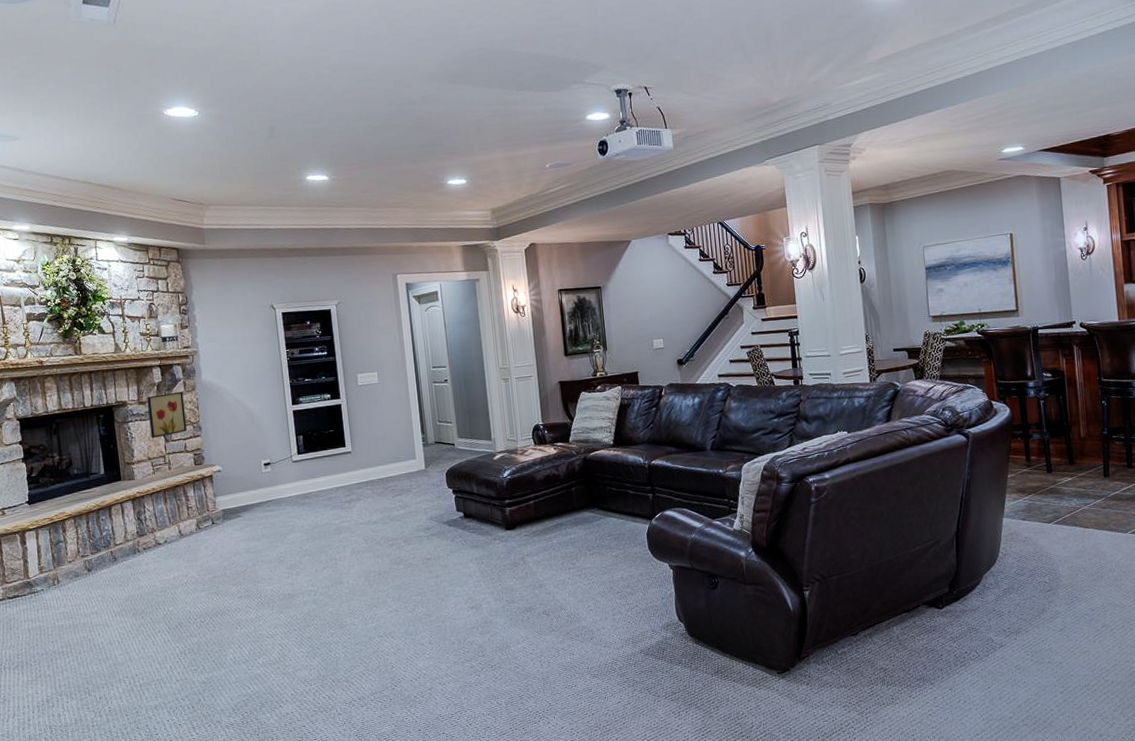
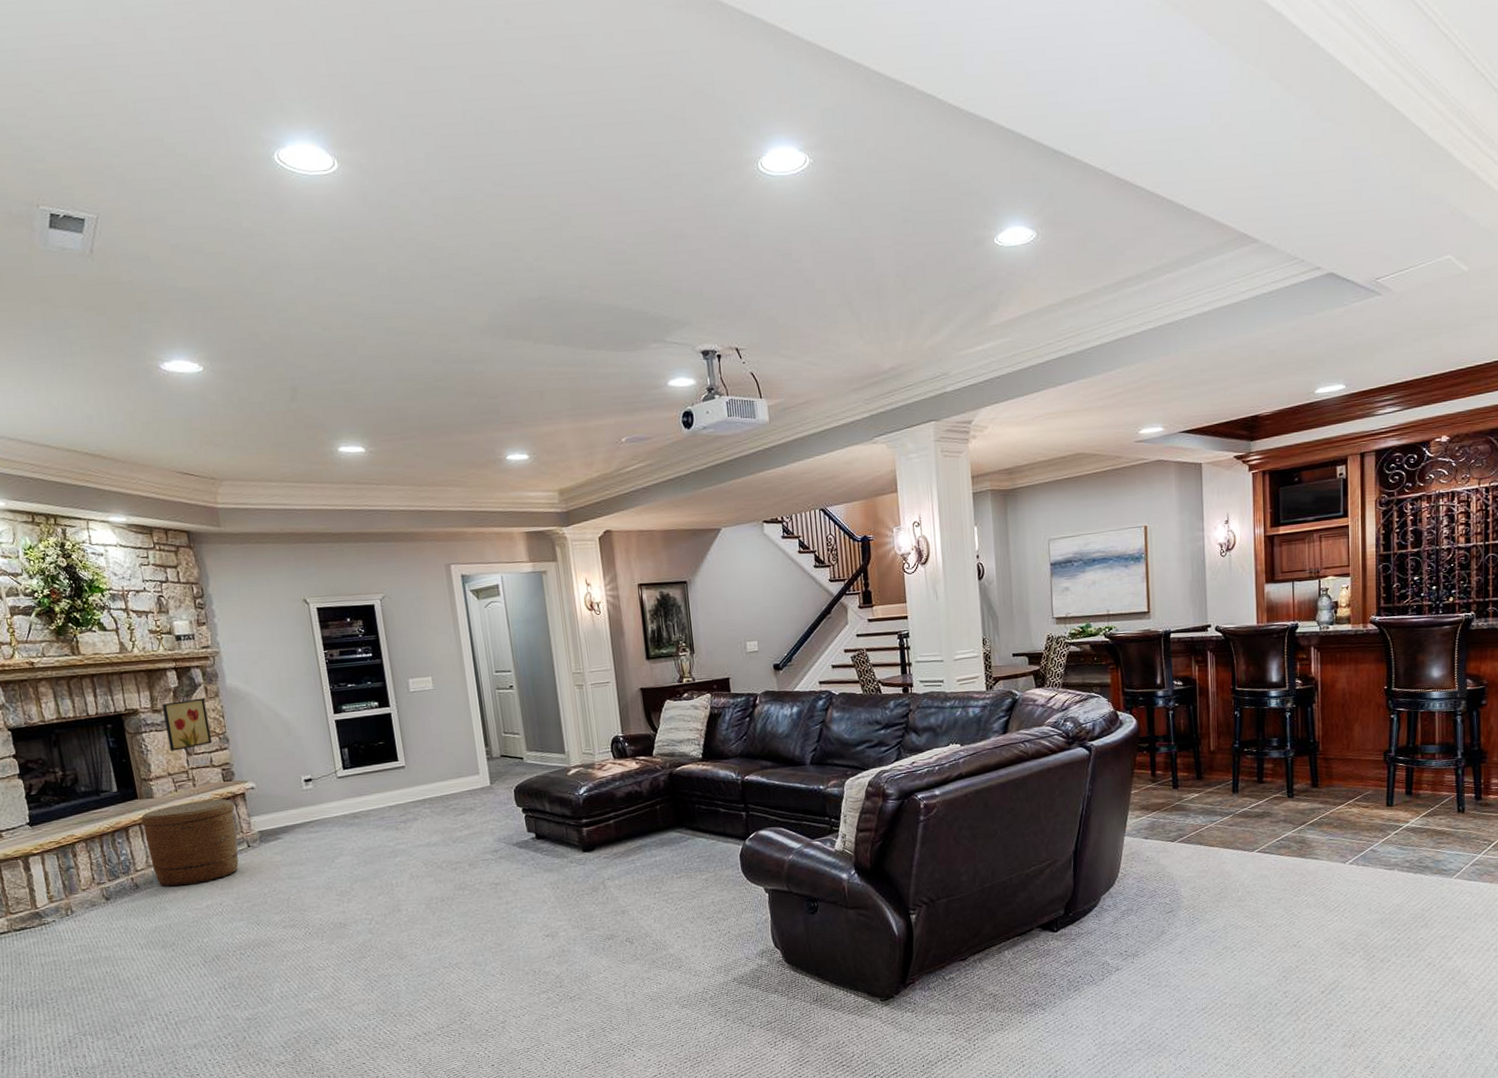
basket: none [122,480,204,560] -> present [140,799,239,887]

